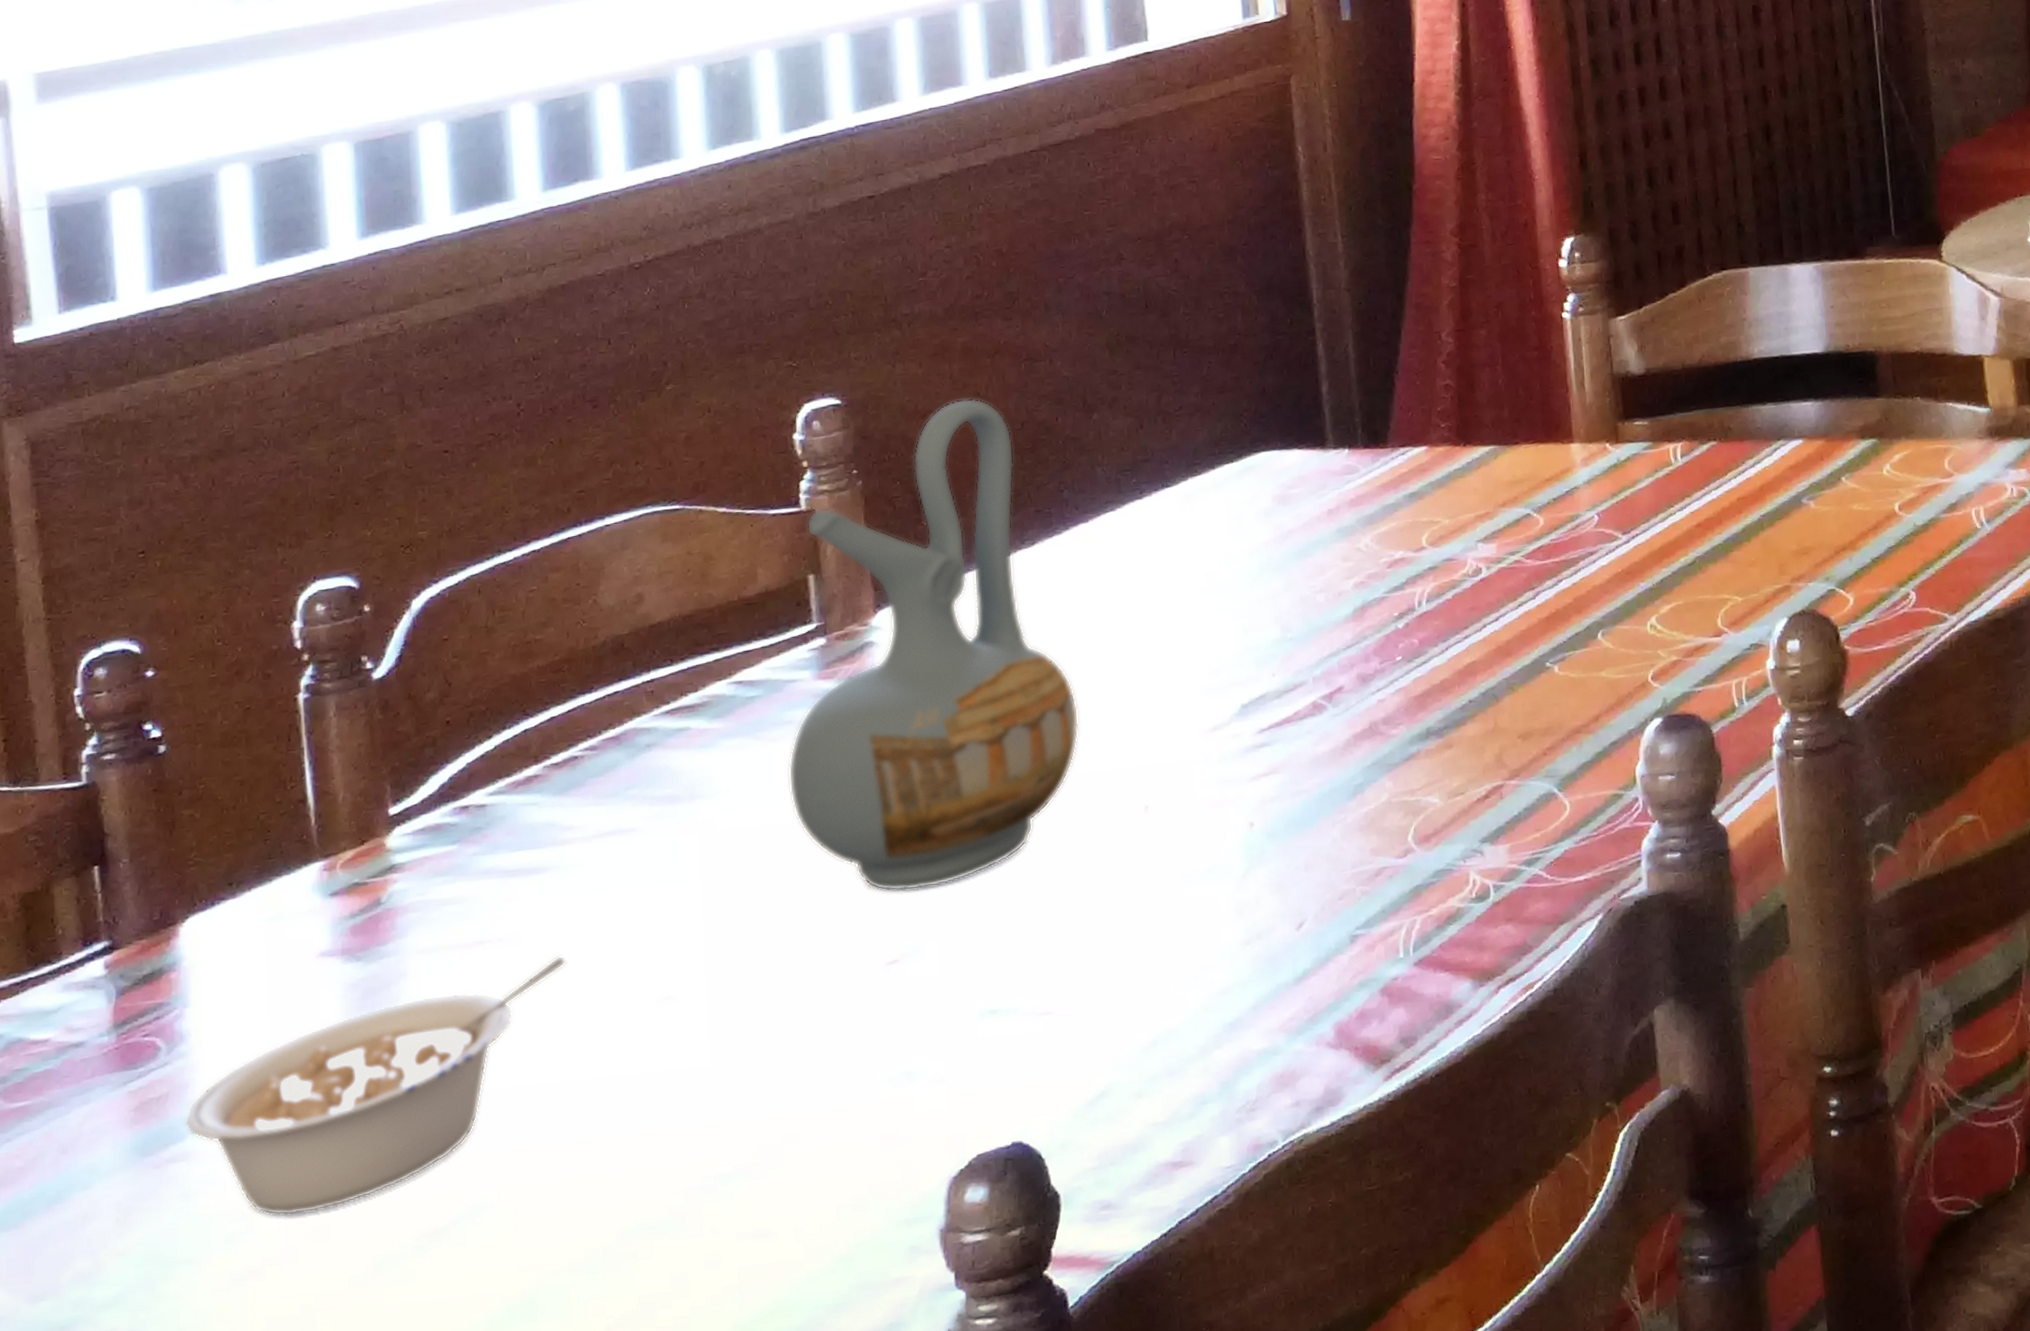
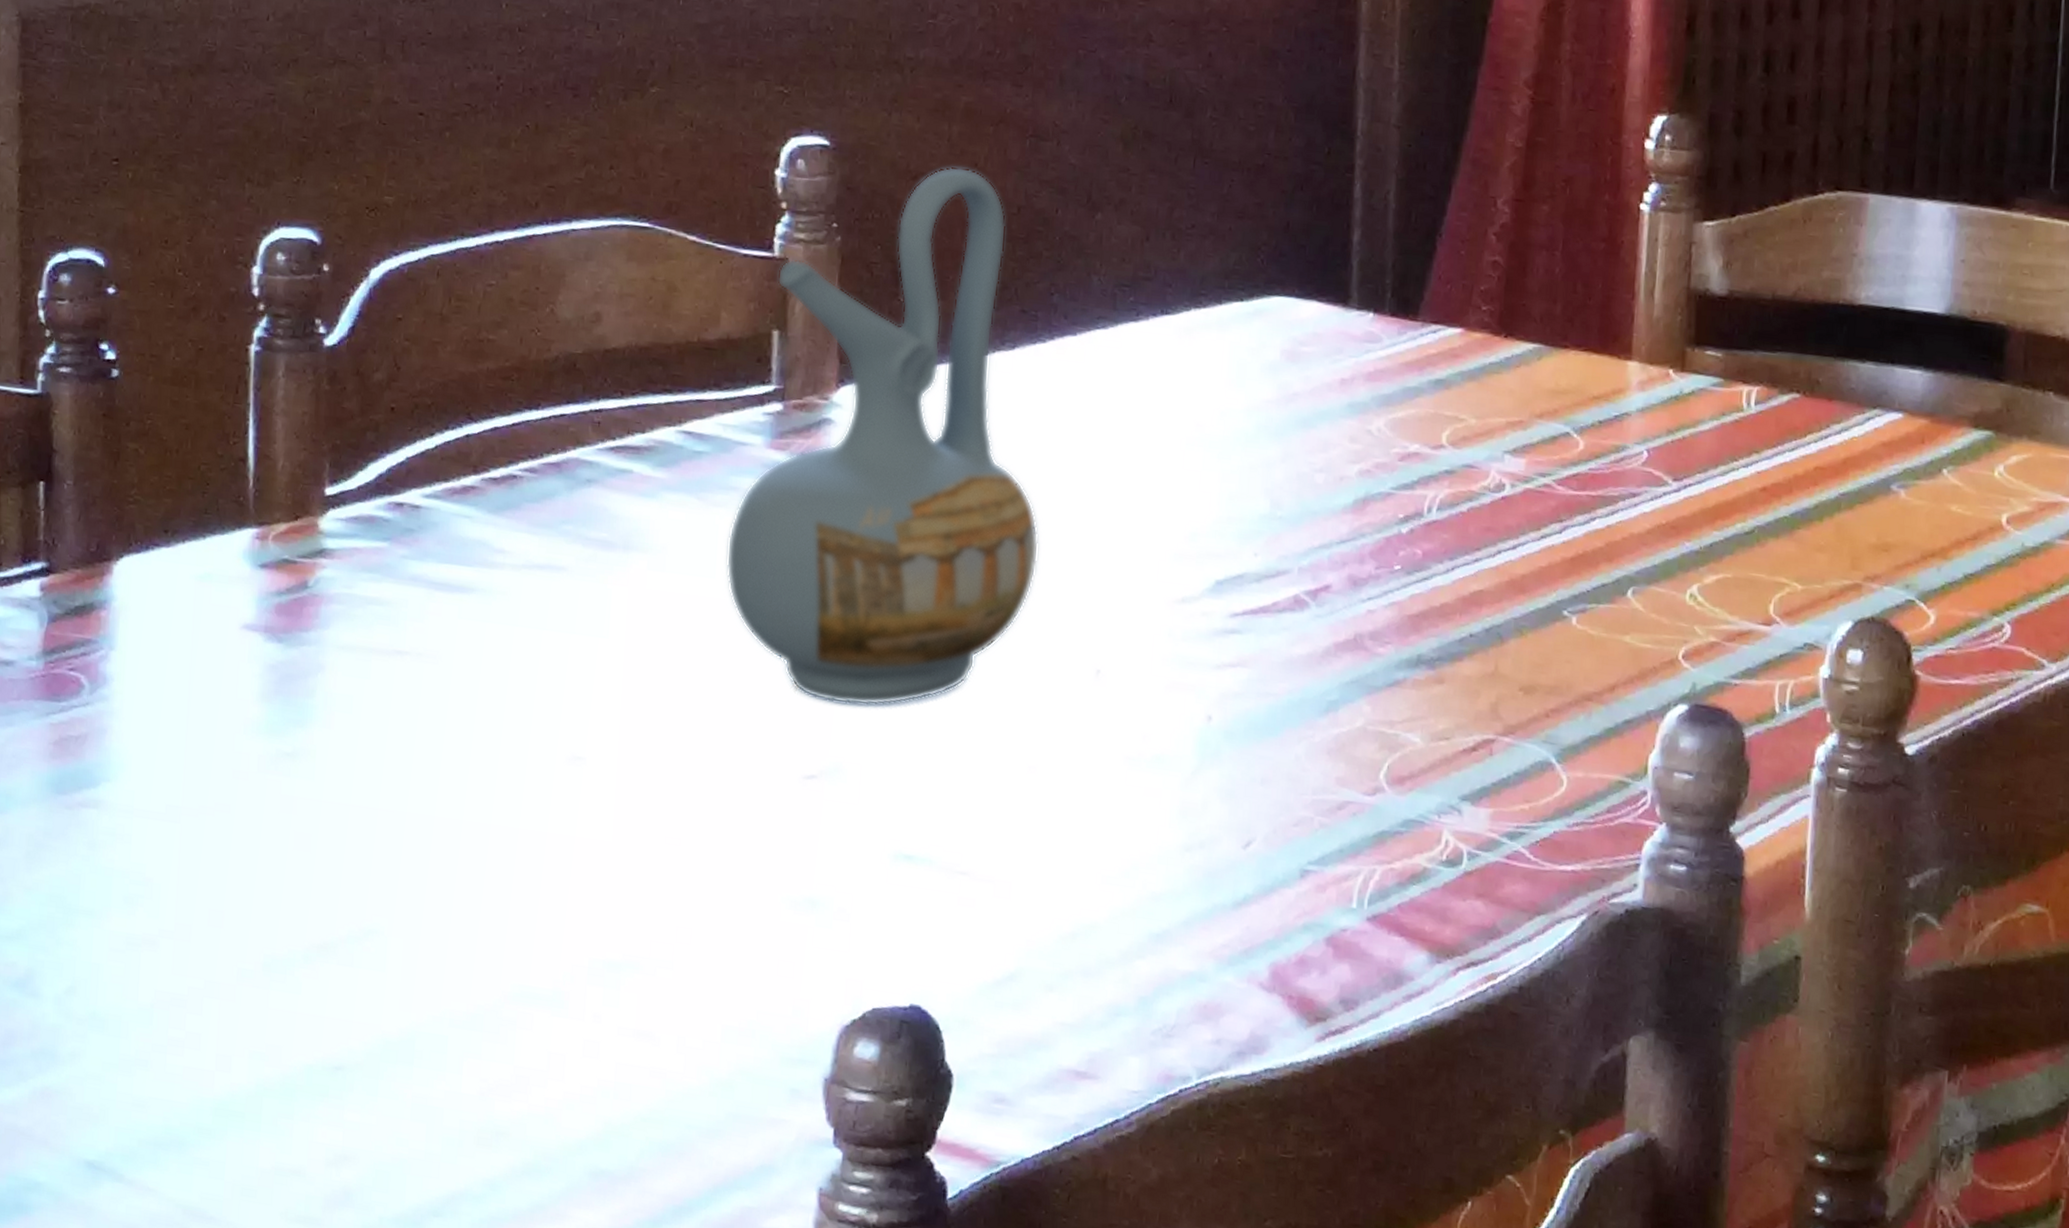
legume: present [184,955,568,1217] -> none [98,685,484,895]

